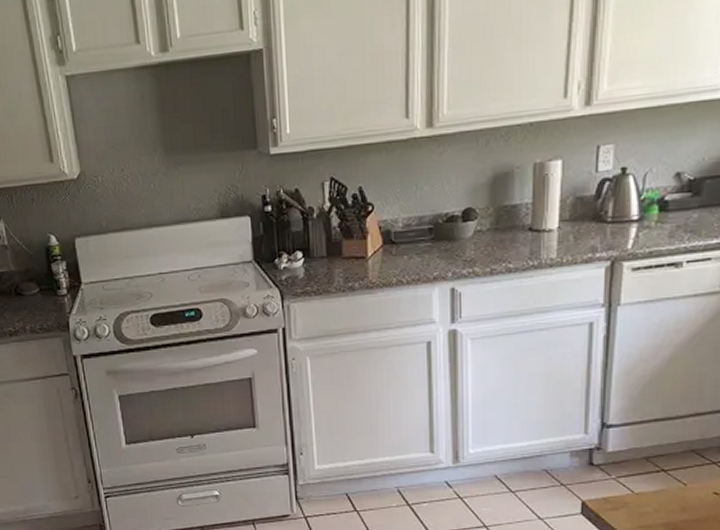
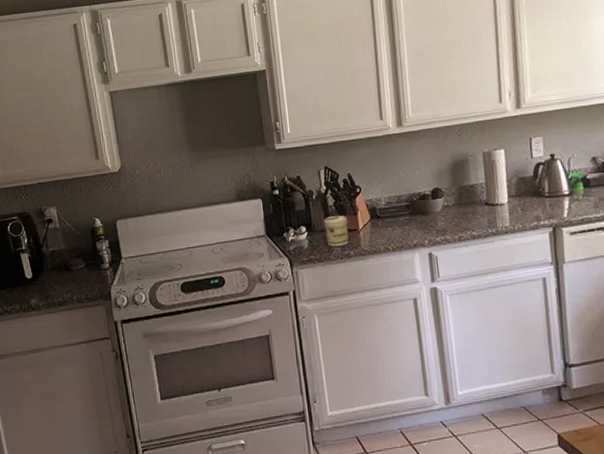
jar: none [325,238,355,277] -> present [324,215,349,247]

